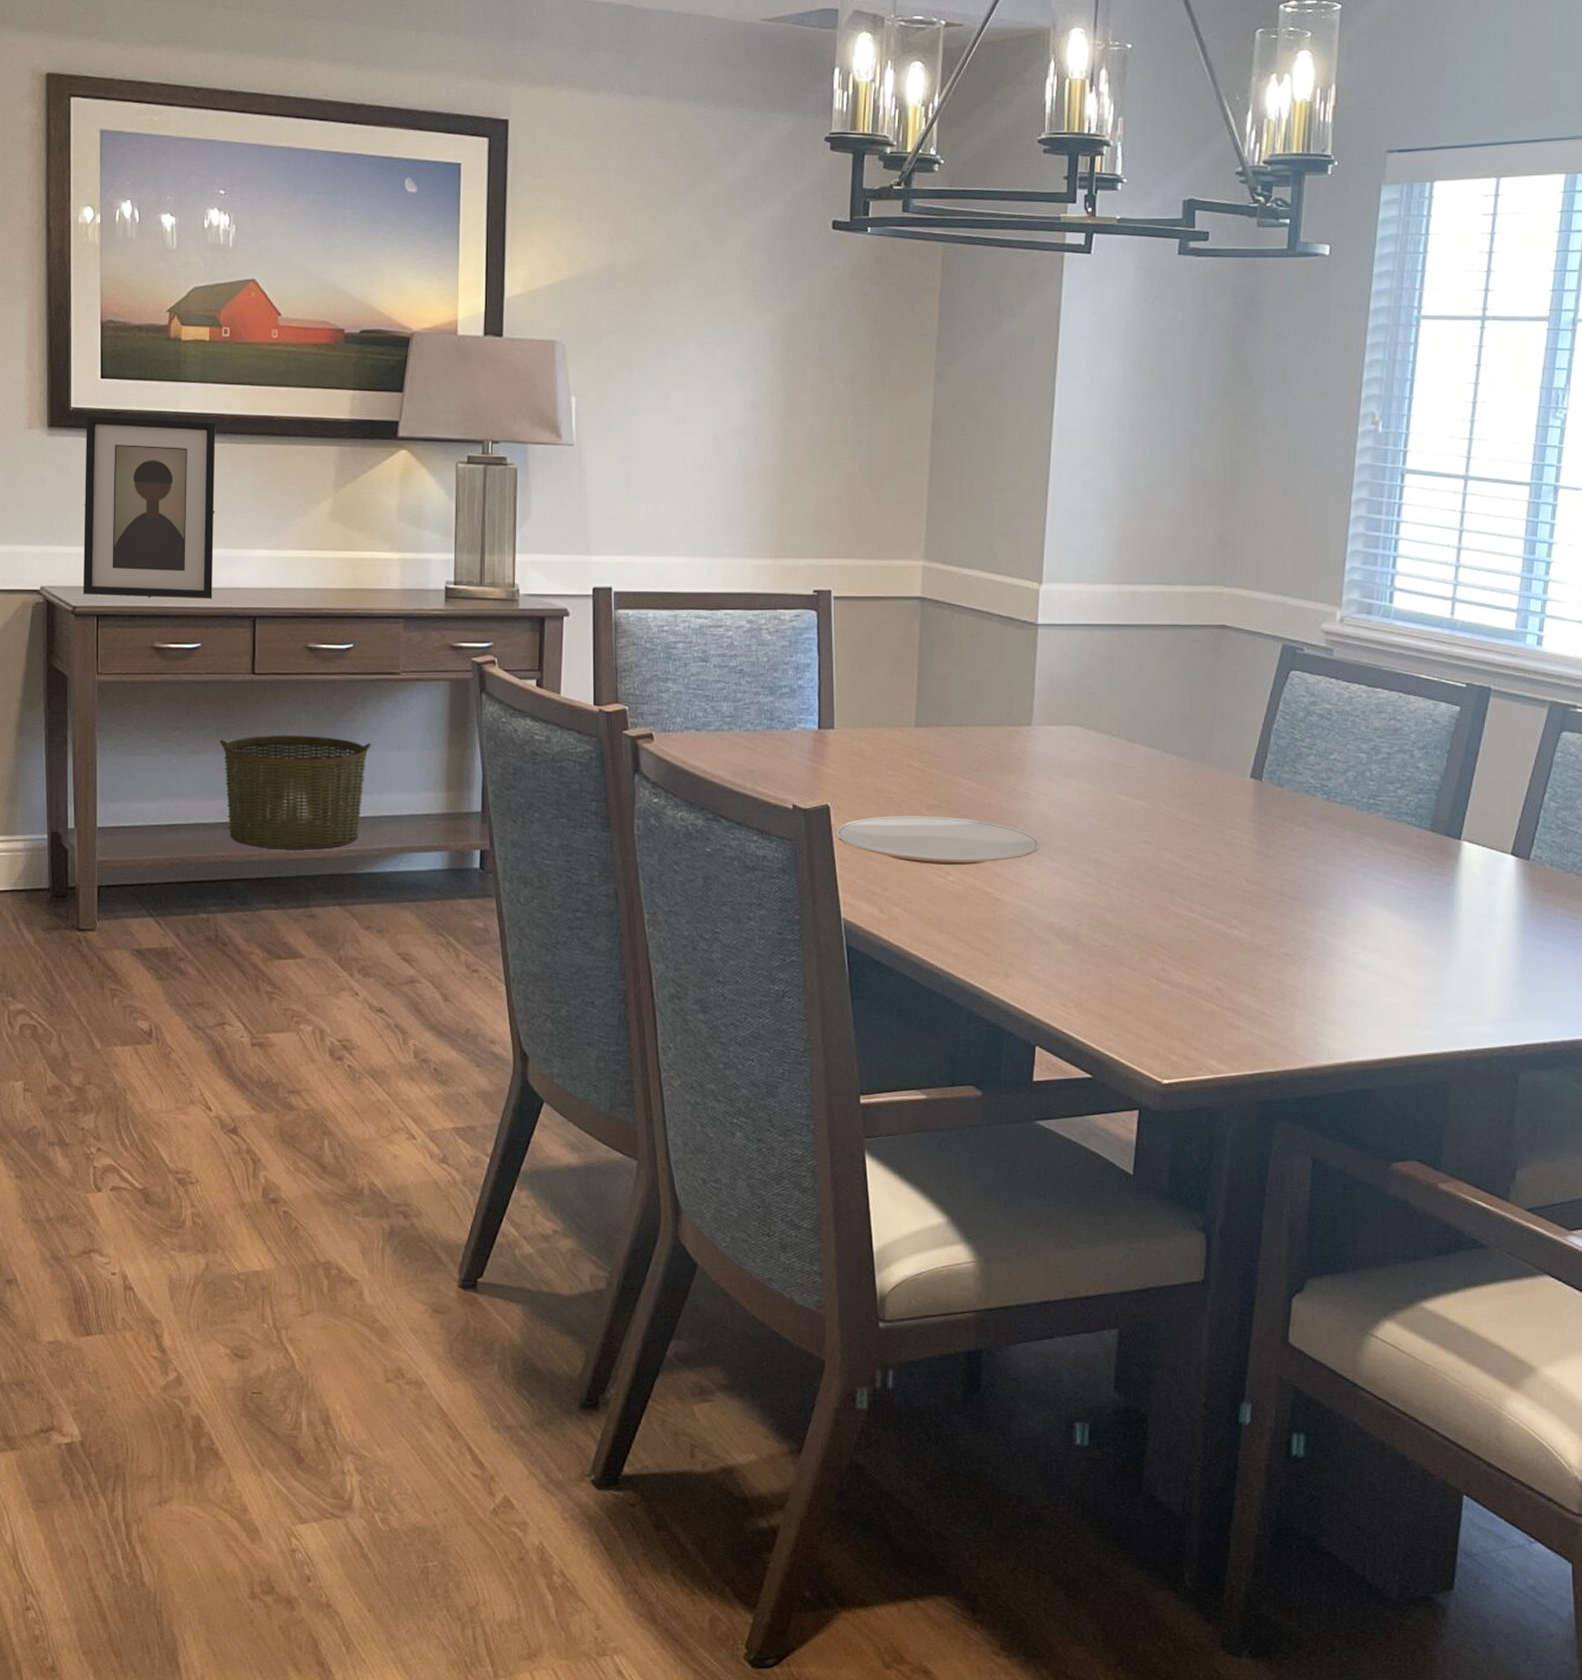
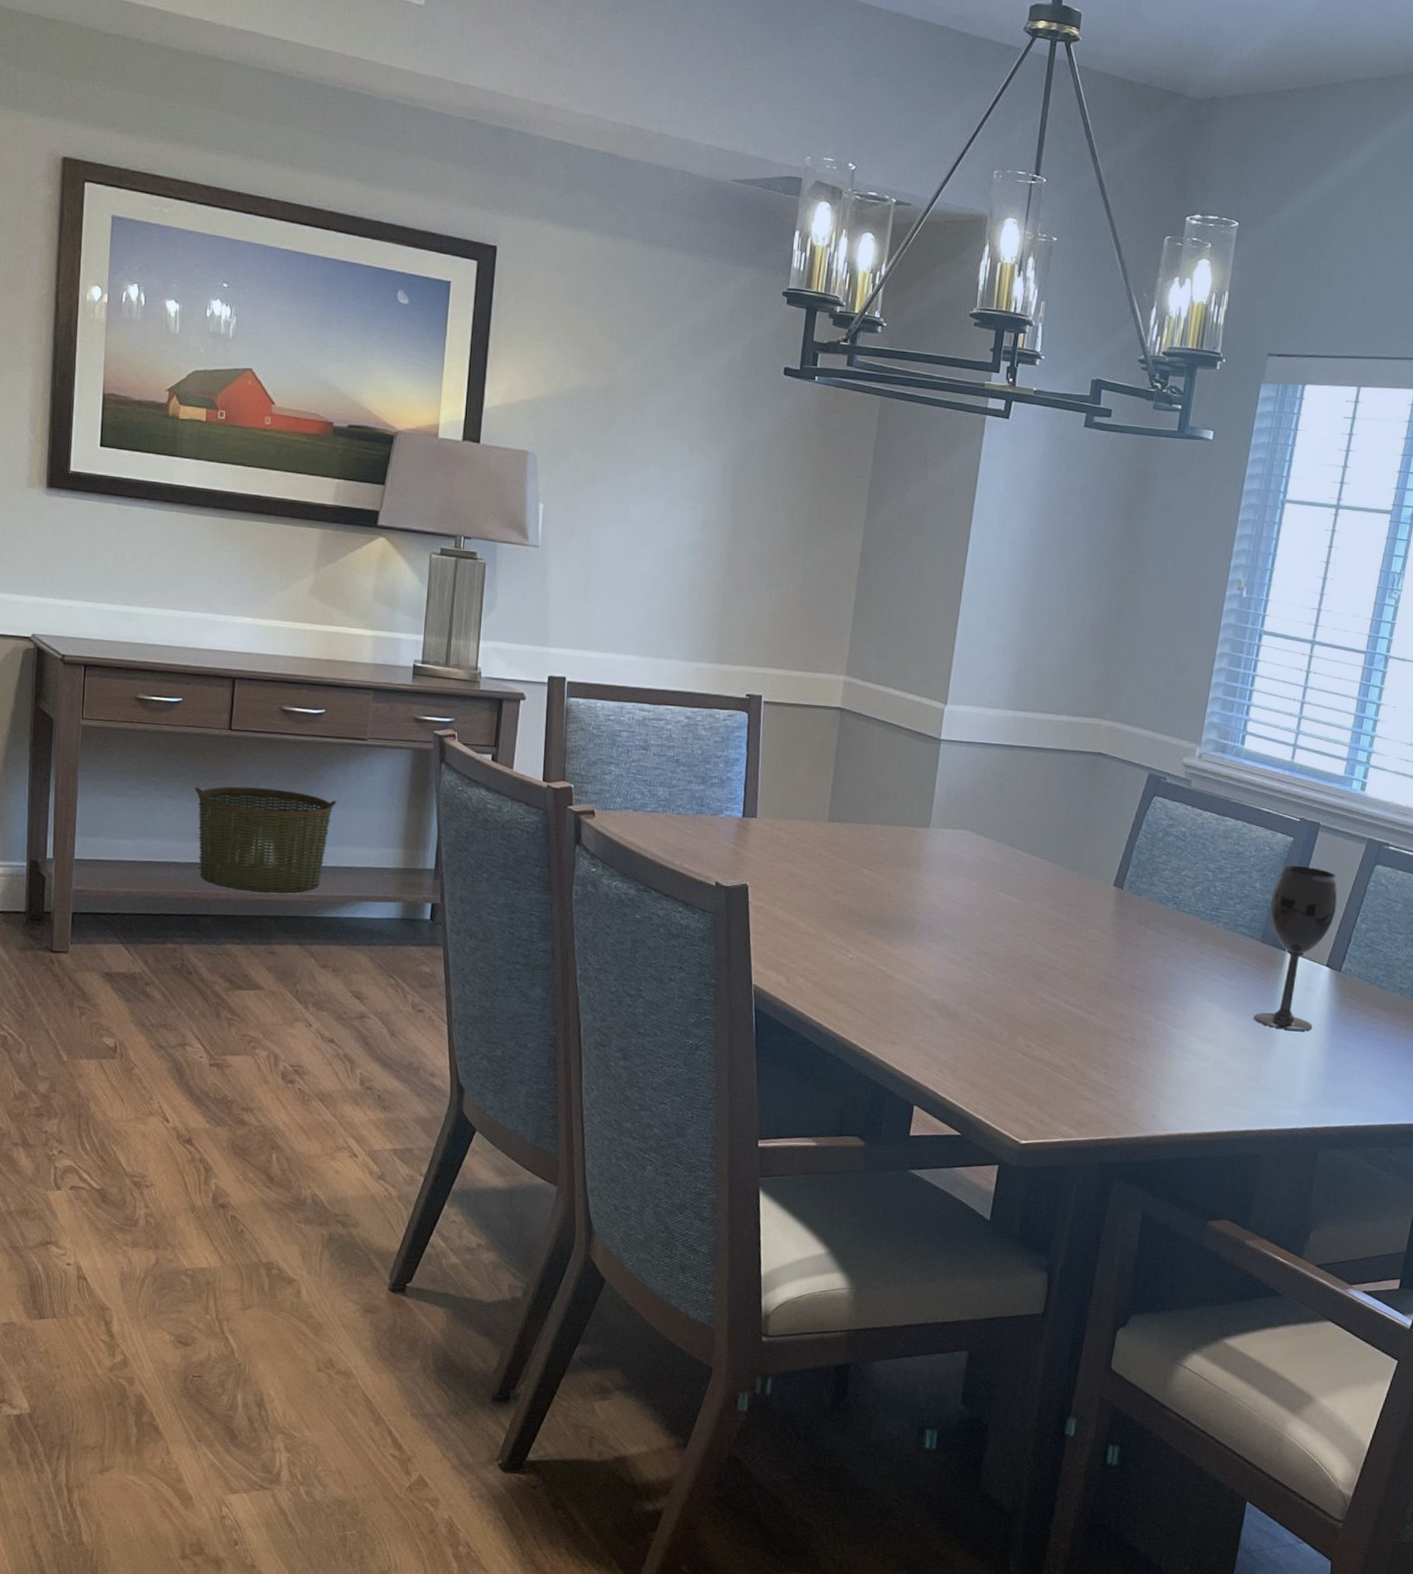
picture frame: present [82,415,217,599] -> none [72,480,208,659]
plate: present [835,816,1041,865] -> none [752,897,931,945]
wine glass: none [1428,738,1519,933] -> present [1254,865,1338,1031]

